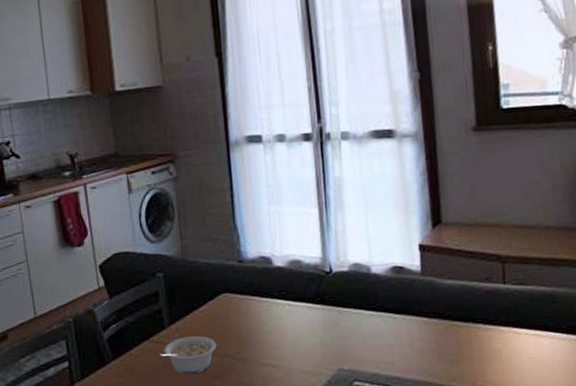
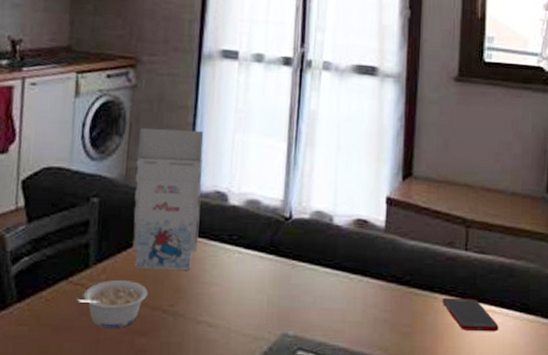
gift box: none [187,207,253,326] -> present [132,127,204,270]
cell phone: none [485,325,547,354] -> present [442,297,499,332]

